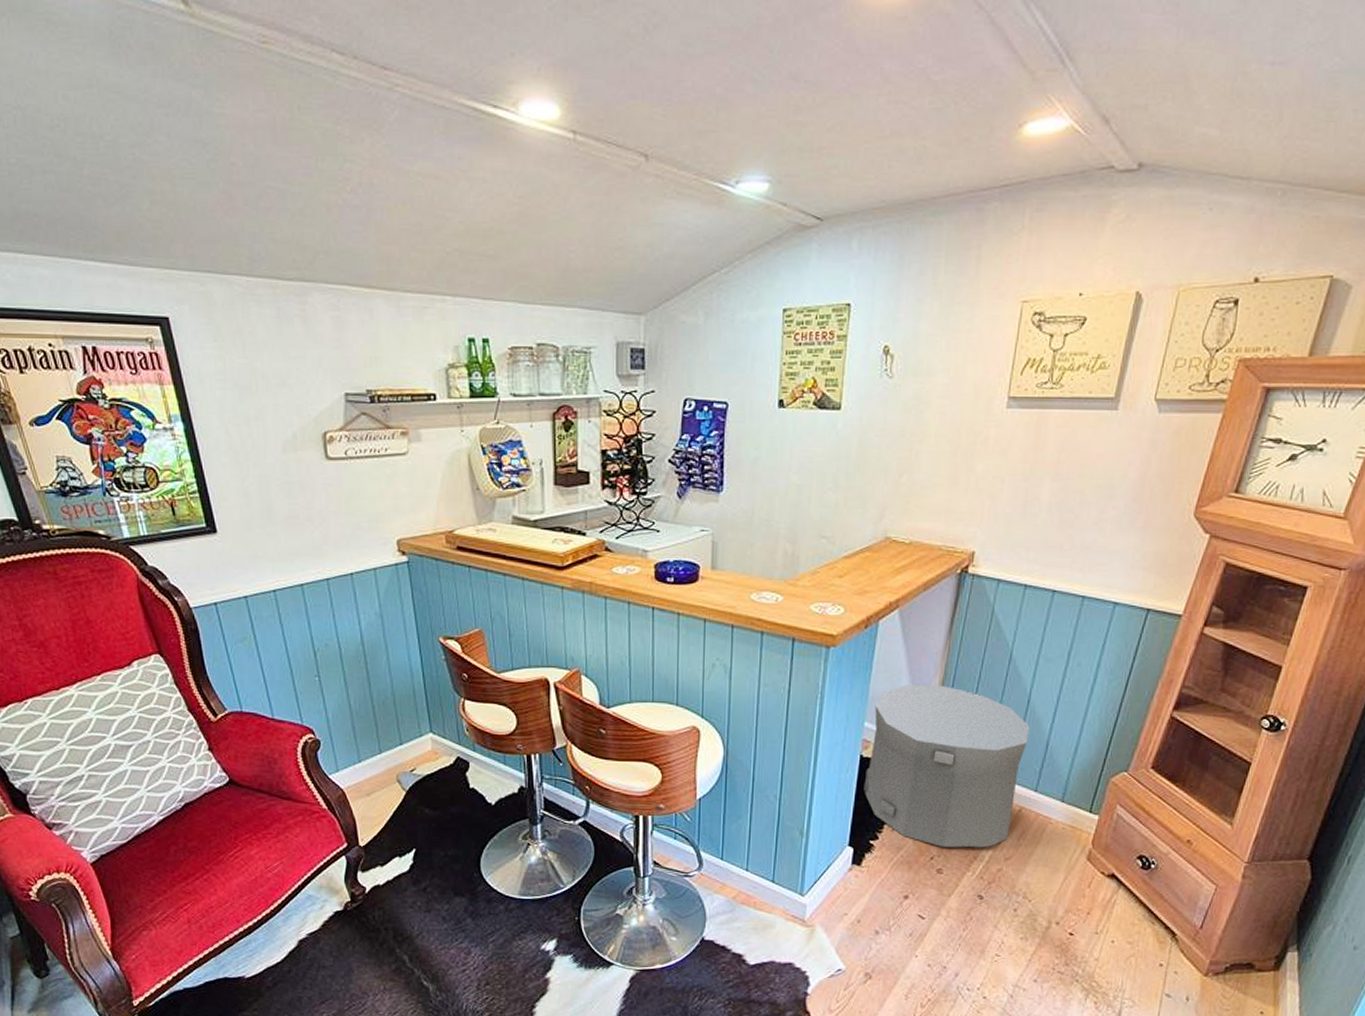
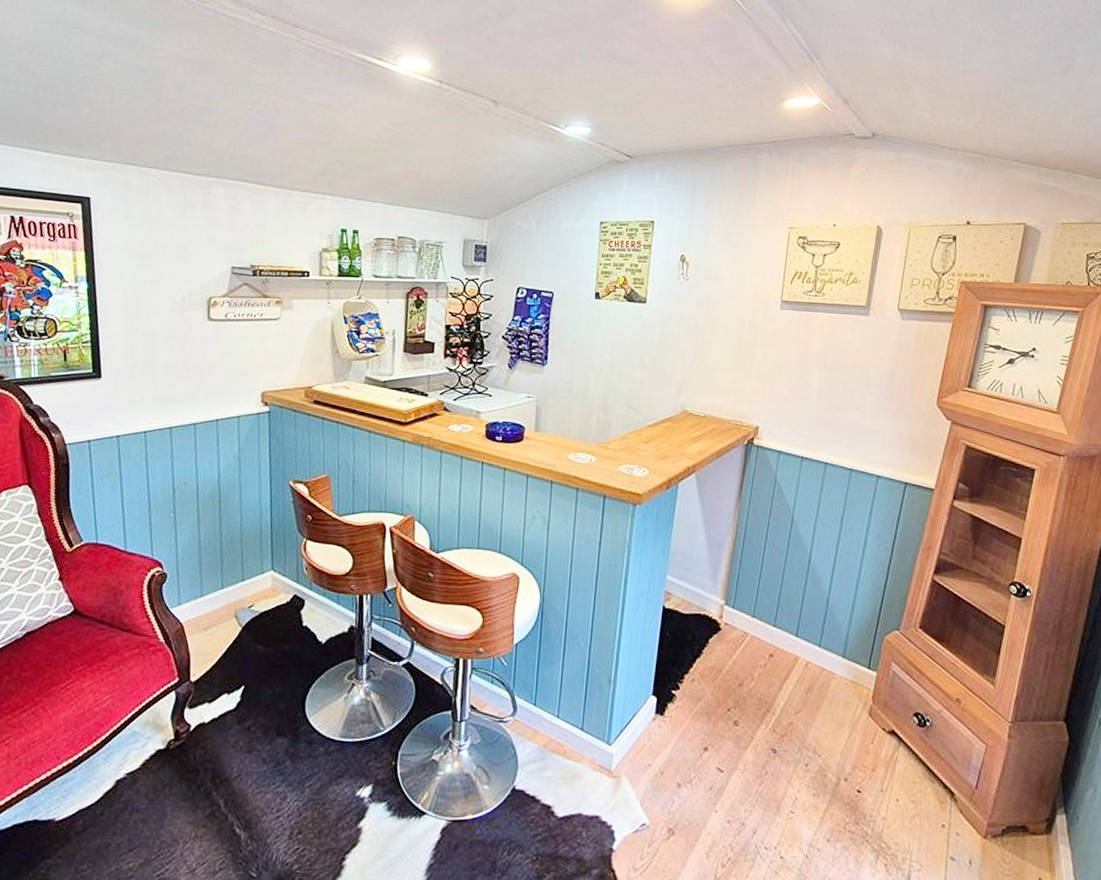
trash can: present [864,684,1030,848] -> none [666,542,812,701]

